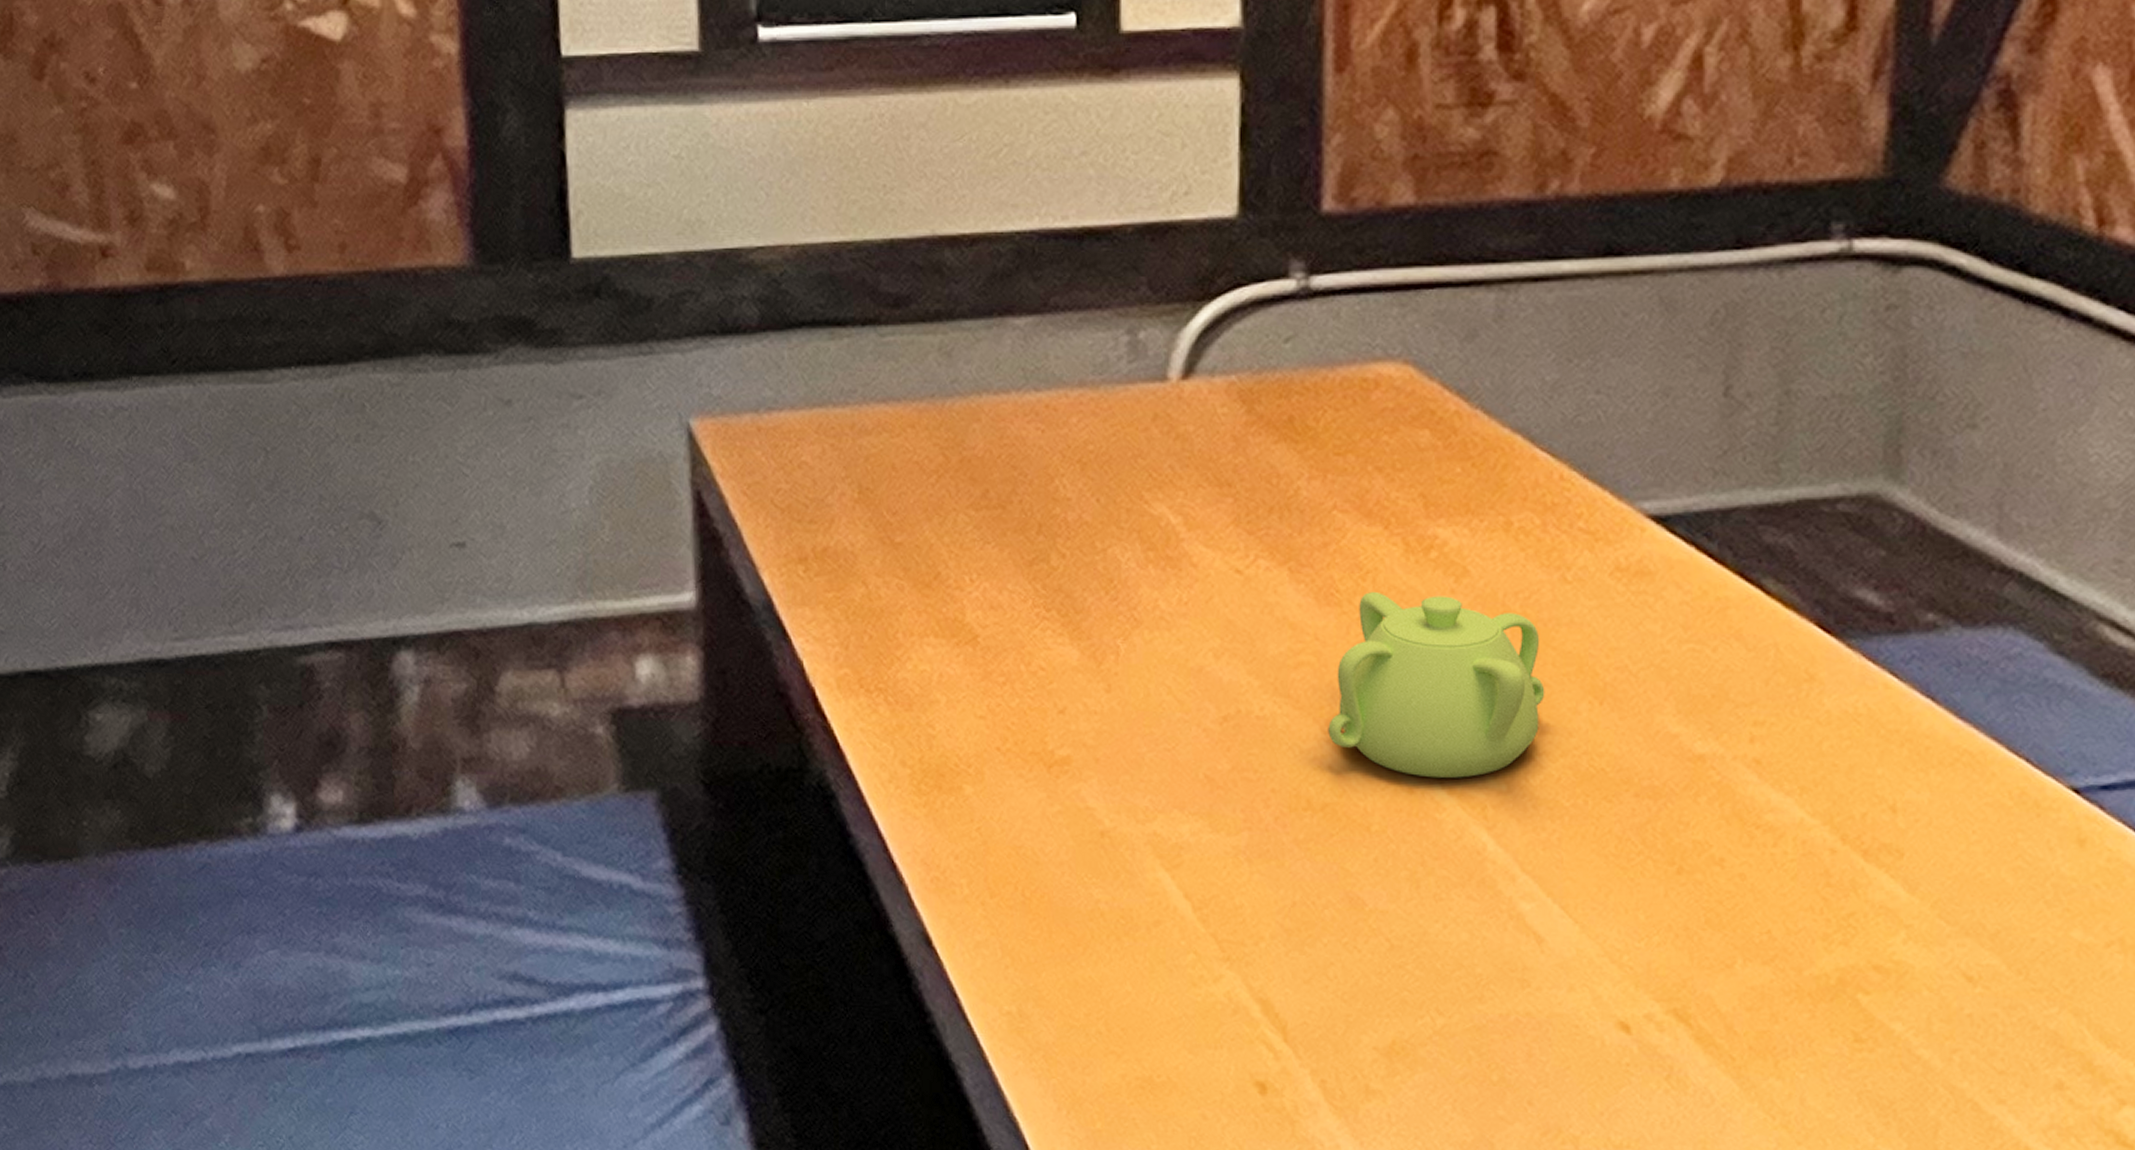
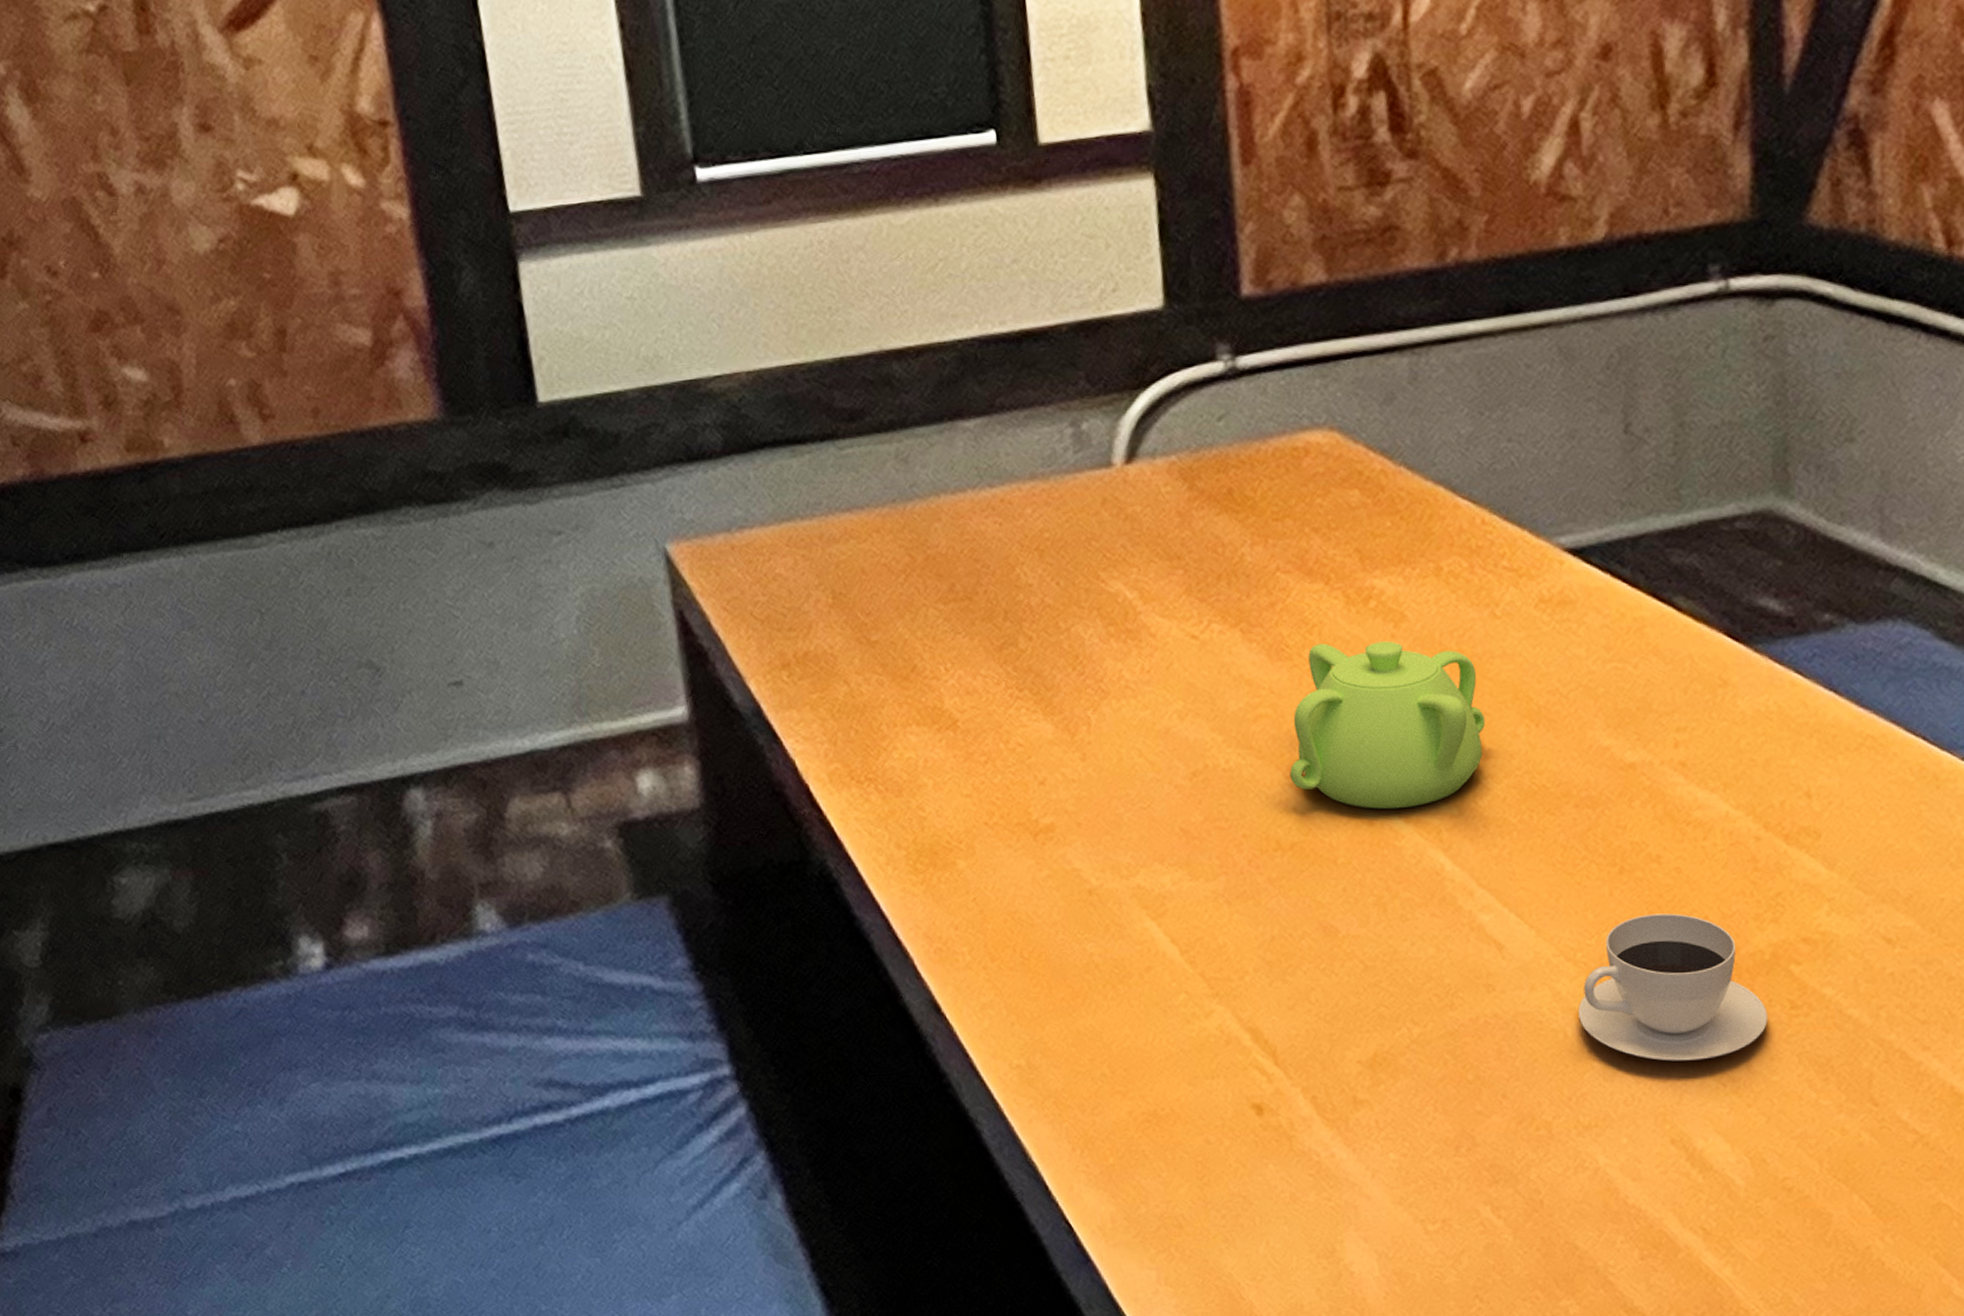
teacup: none [1619,921,1829,1088] -> present [1578,913,1769,1061]

